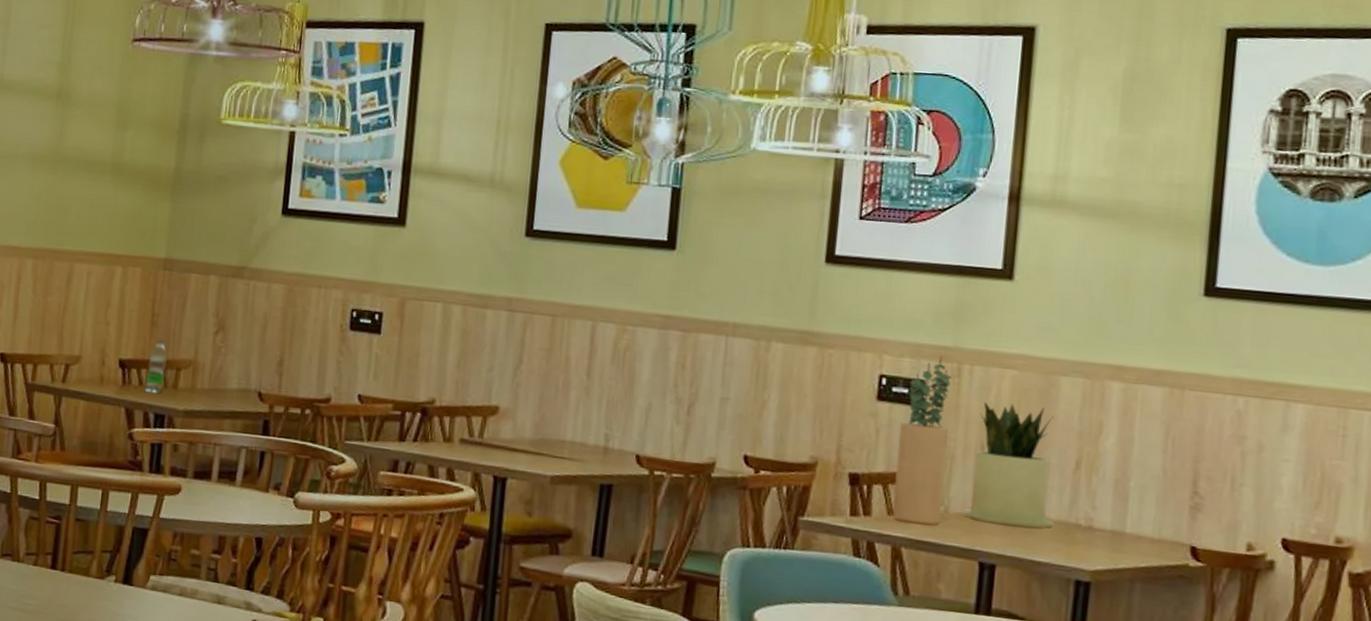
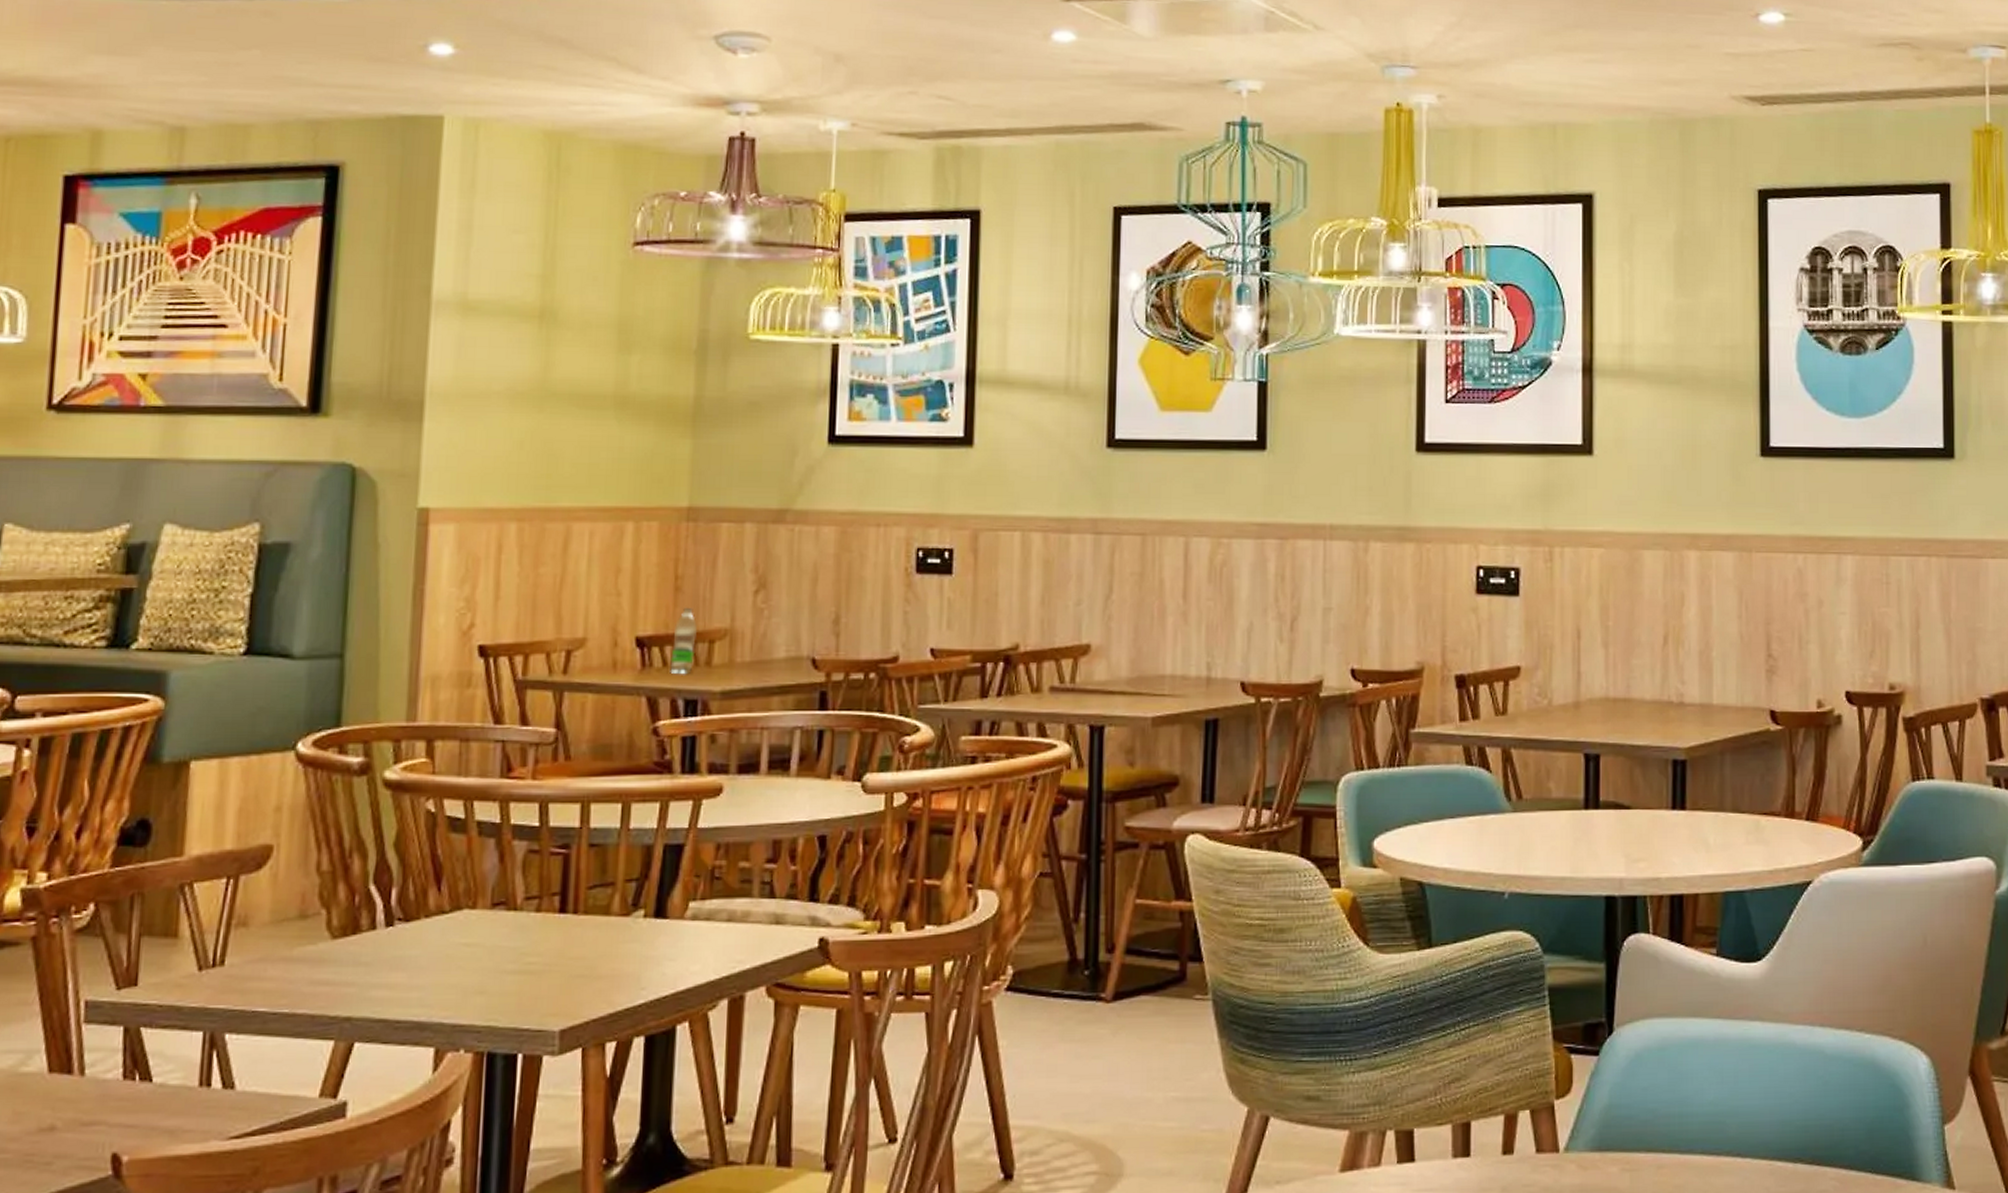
vase: present [892,356,951,527] -> none [1499,541,1545,723]
planter: present [962,402,1054,530] -> none [1565,584,1648,712]

